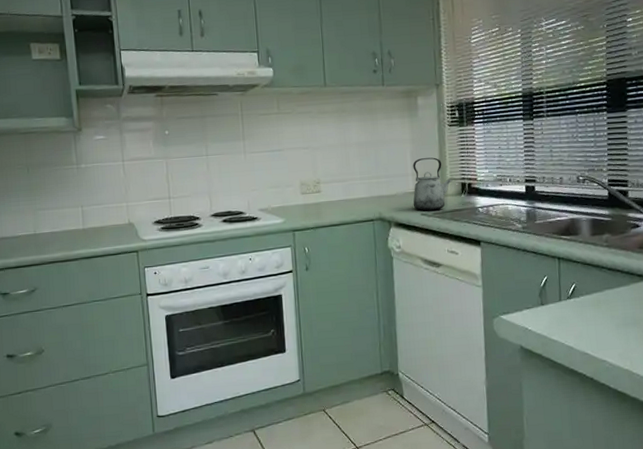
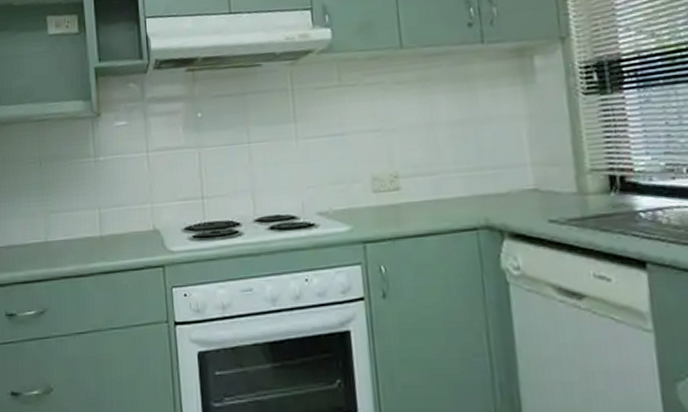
kettle: present [413,157,453,211] -> none [532,139,595,217]

